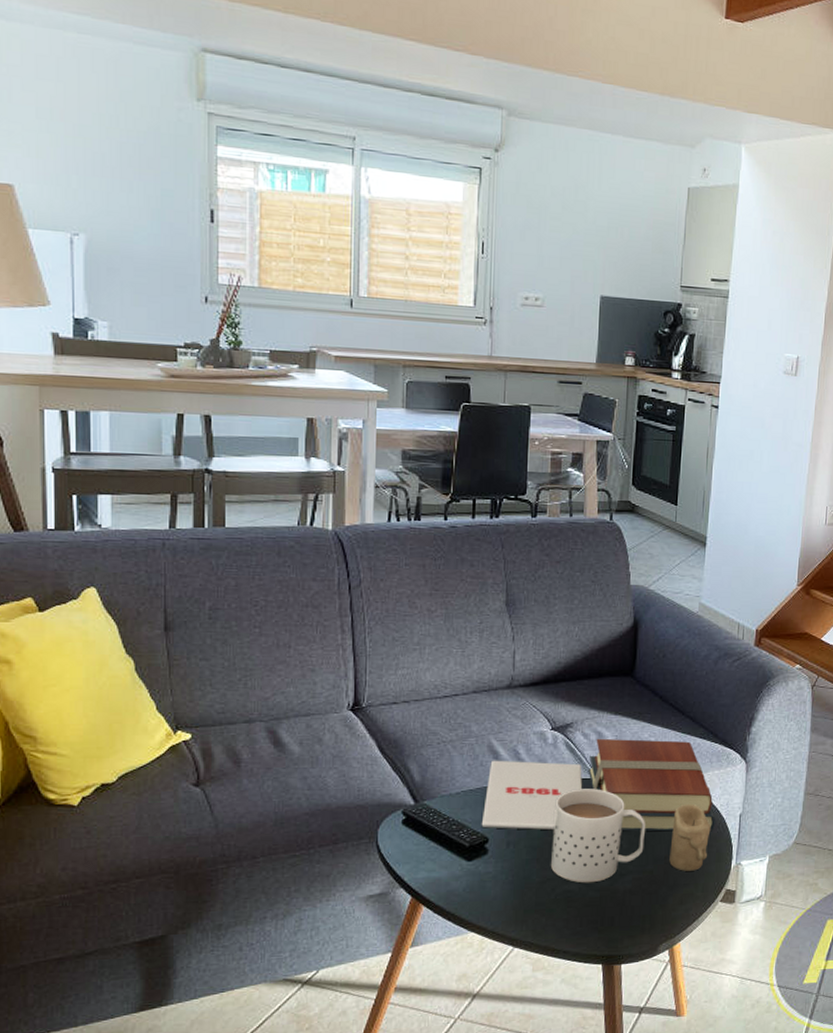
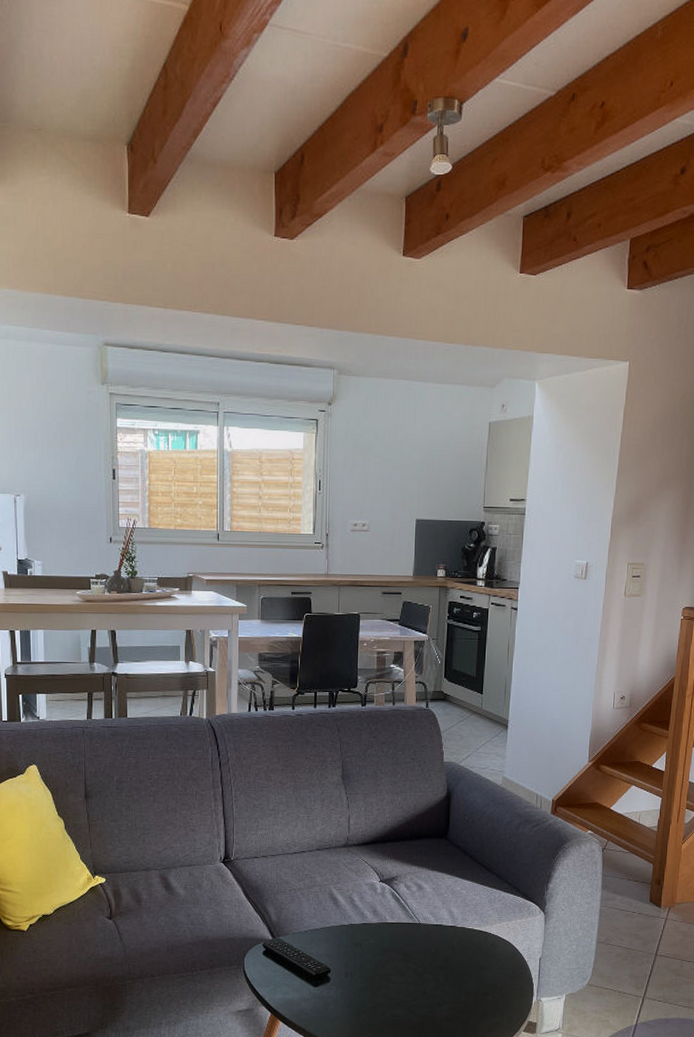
magazine: present [481,760,583,831] -> none [324,905,406,965]
mug: present [550,789,647,883] -> none [380,931,460,1010]
books: present [588,738,715,832] -> none [410,889,518,971]
candle: present [669,803,711,871] -> none [479,947,515,1004]

